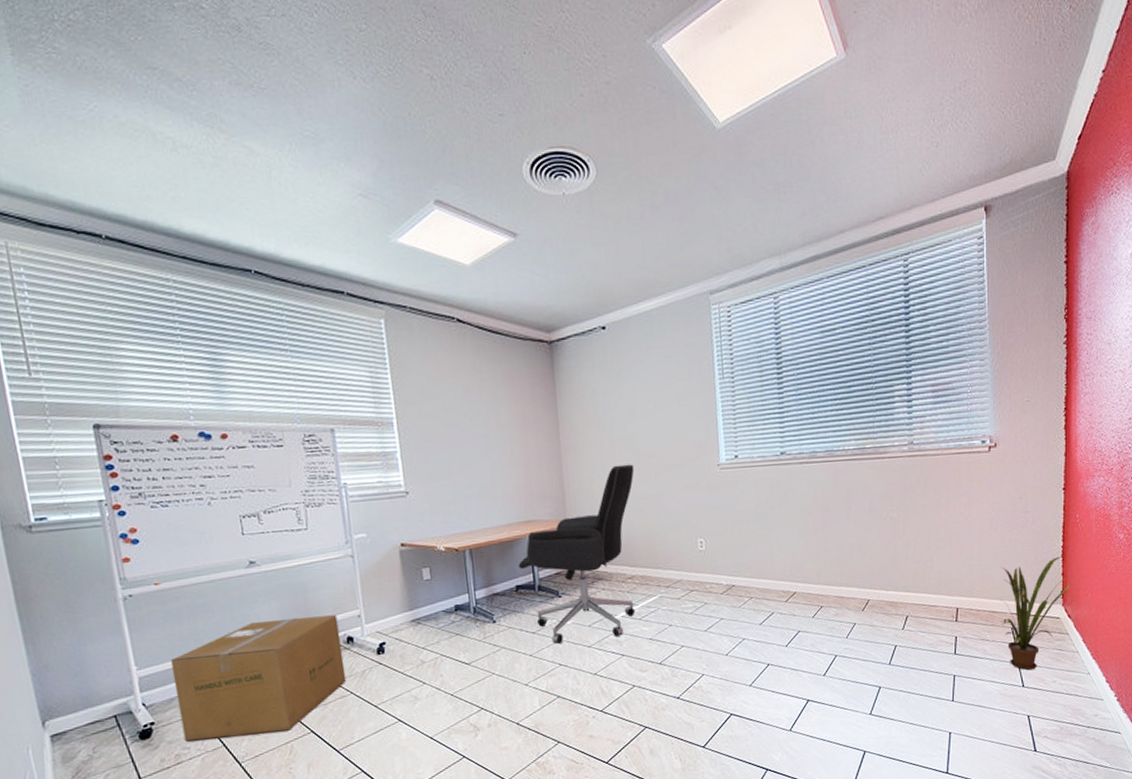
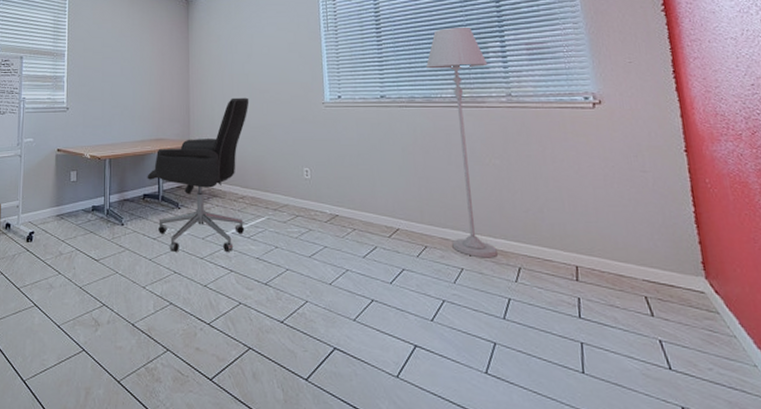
floor lamp: none [830,368,893,612] -> present [426,27,497,258]
house plant: present [1001,557,1071,670] -> none [622,223,713,349]

